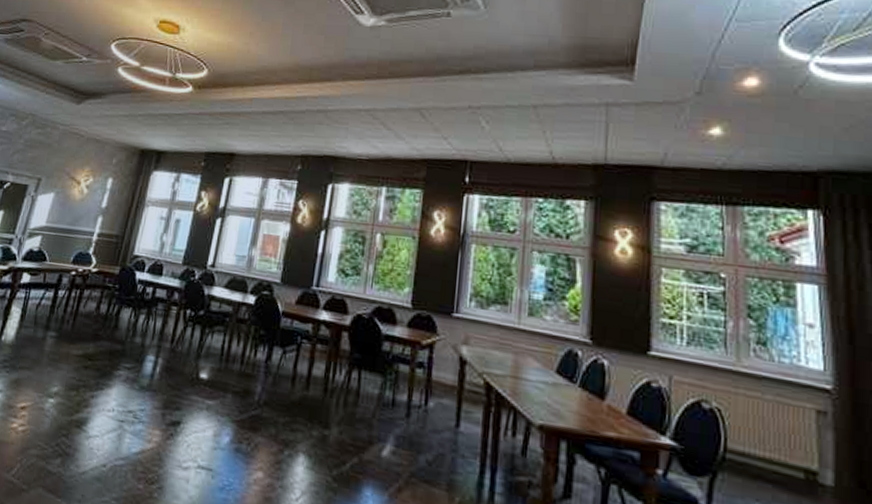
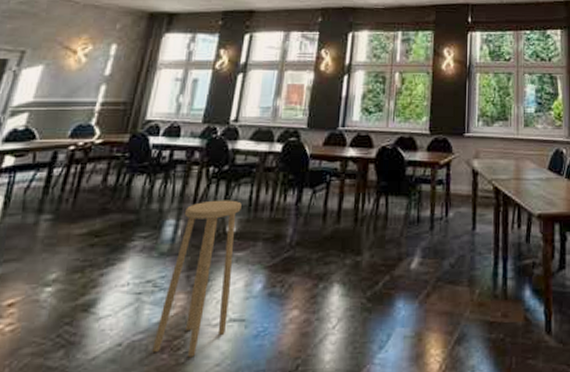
stool: none [130,343,214,494] -> present [152,200,242,358]

